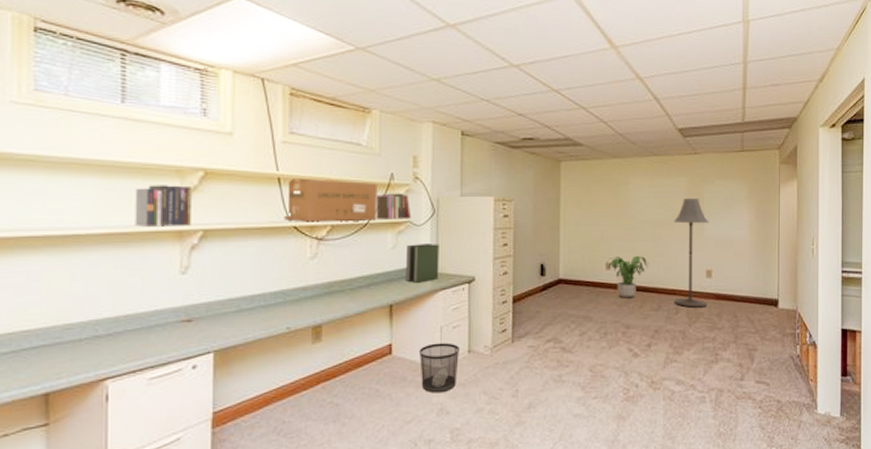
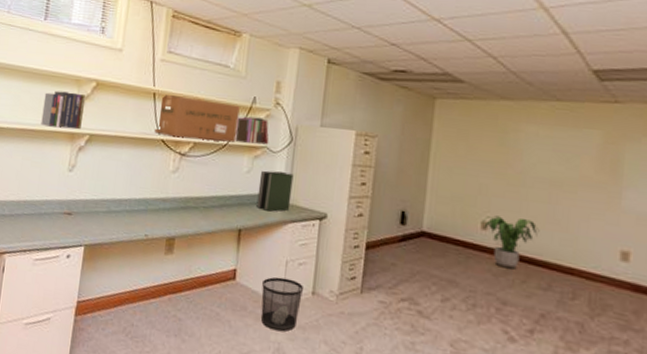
floor lamp: present [674,198,709,308] -> none [572,156,630,299]

